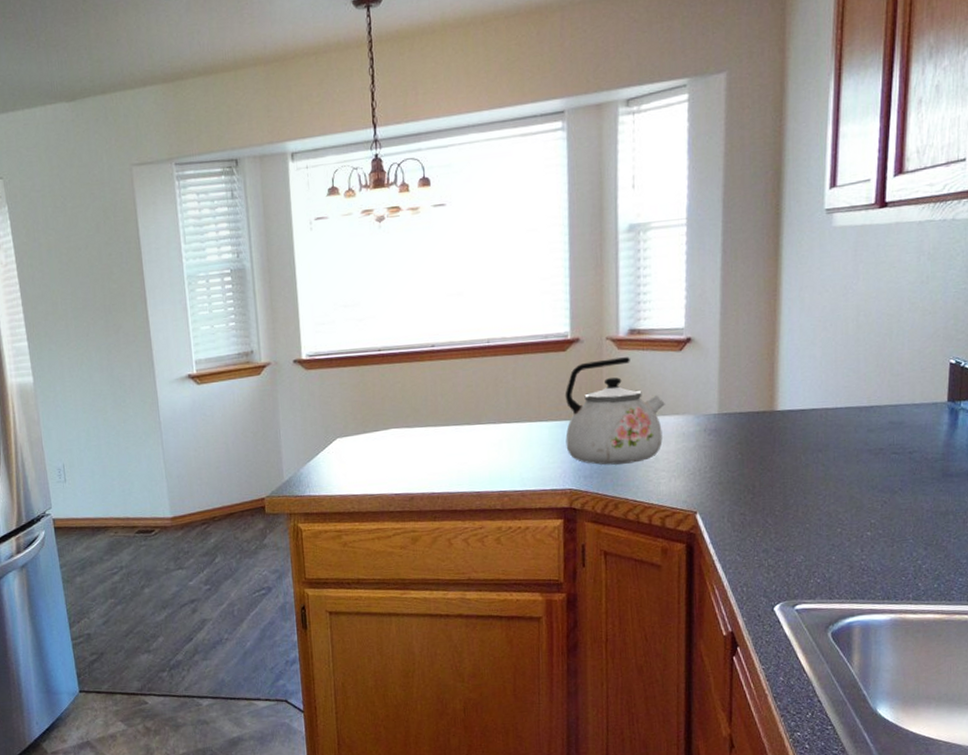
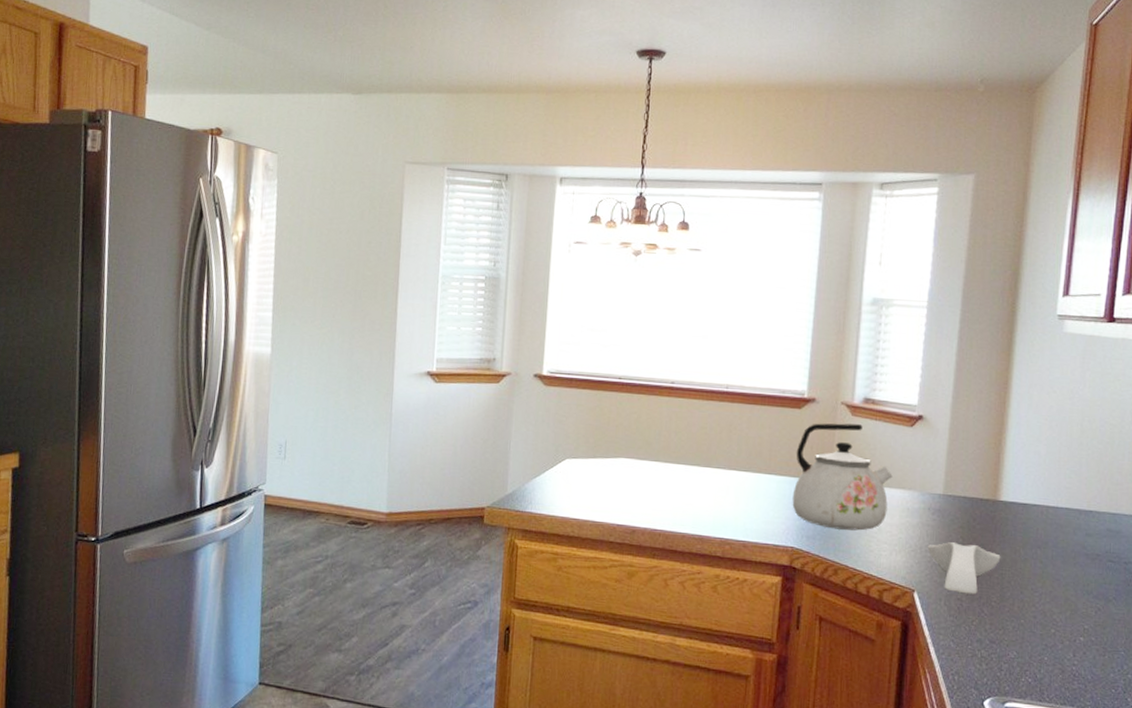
spoon rest: none [706,459,782,508] -> present [927,542,1001,595]

